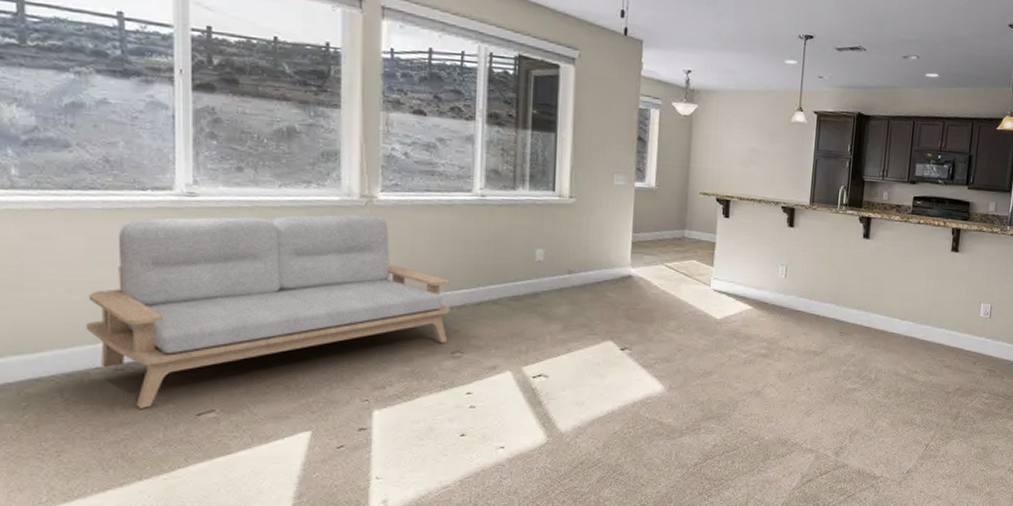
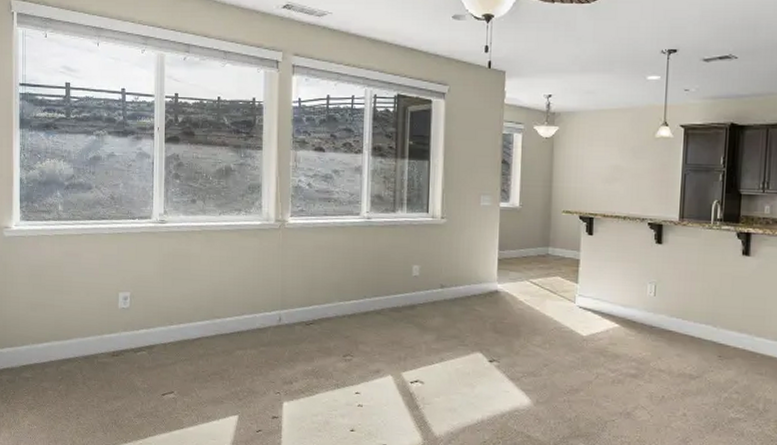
loveseat: present [85,214,450,408] -> none [96,235,343,387]

